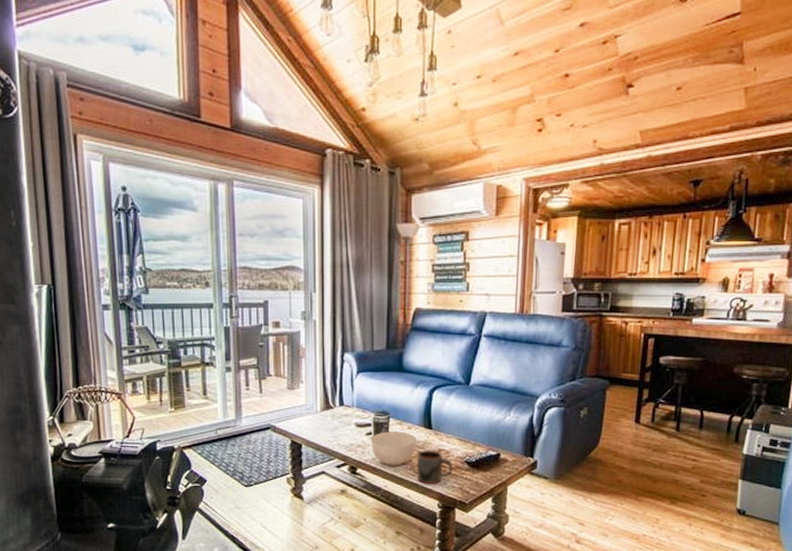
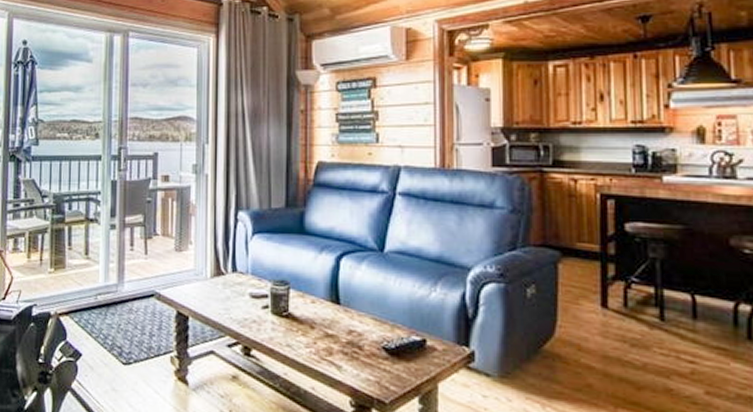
bowl: present [371,431,417,466] -> none [267,305,322,349]
mug: present [416,449,452,484] -> none [322,330,366,375]

